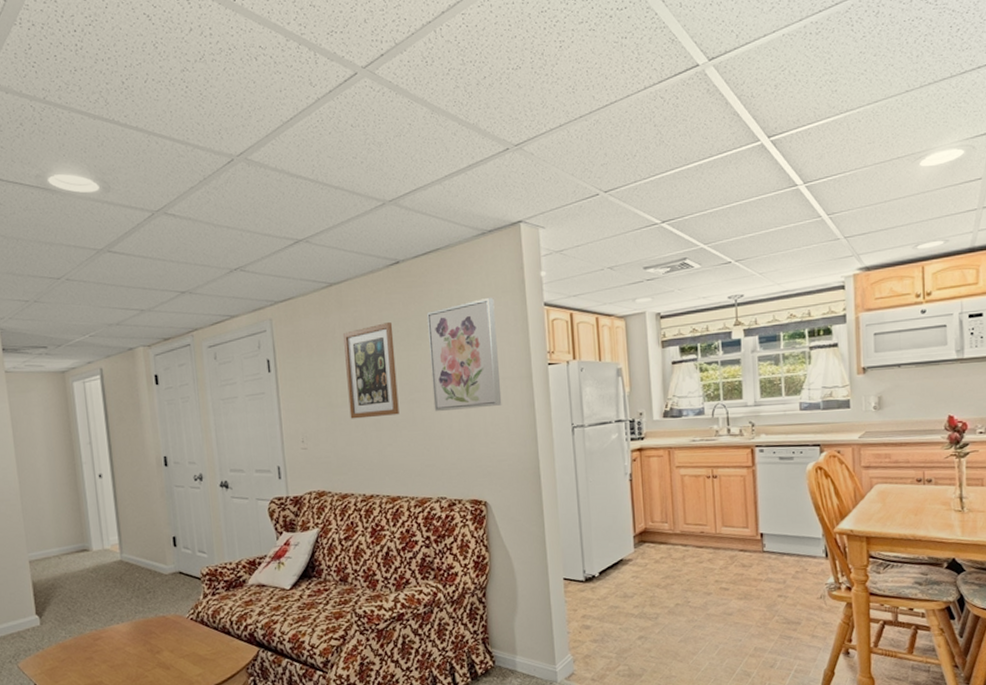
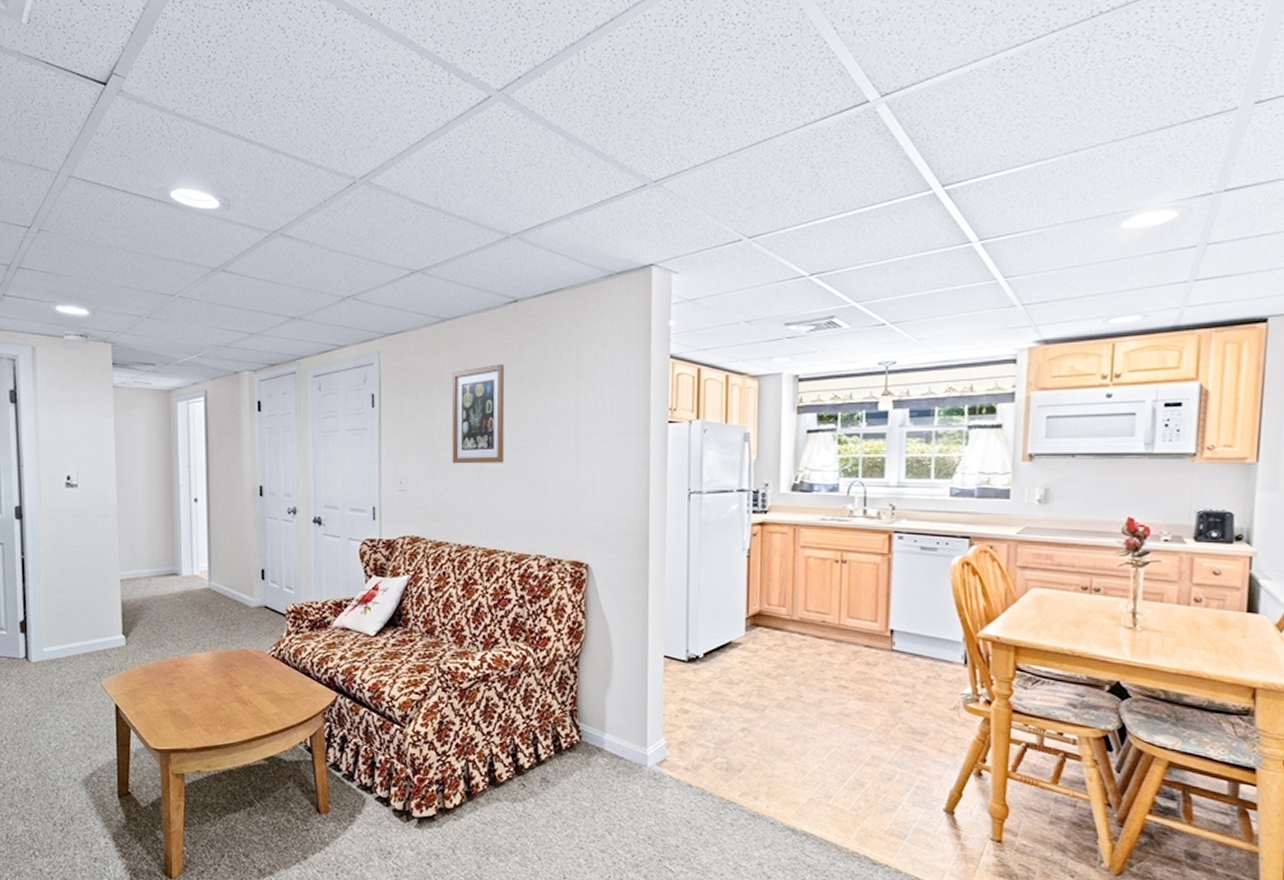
wall art: present [427,297,502,412] -> none [541,344,616,464]

